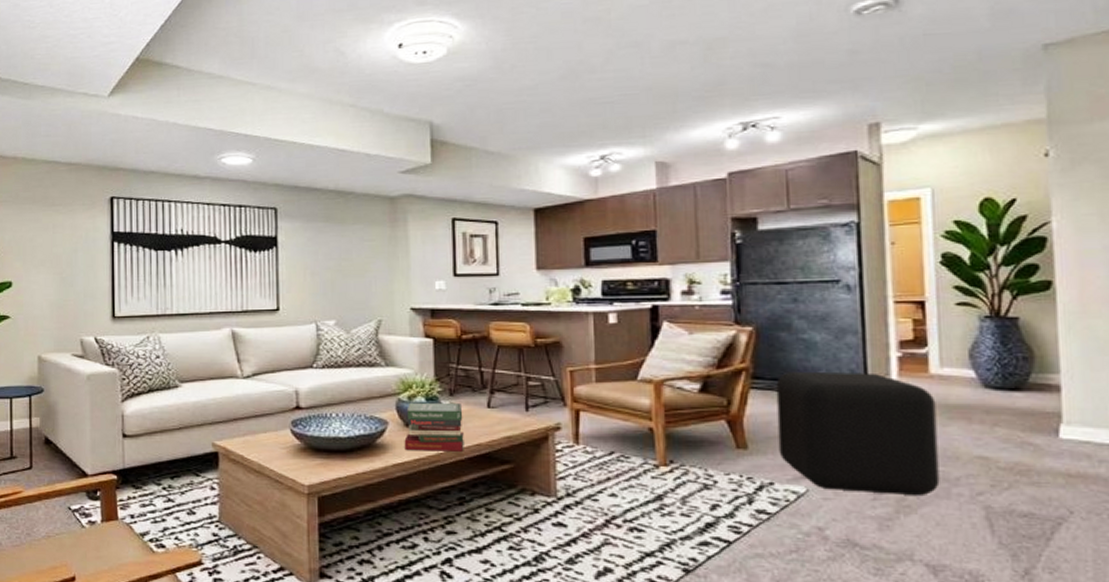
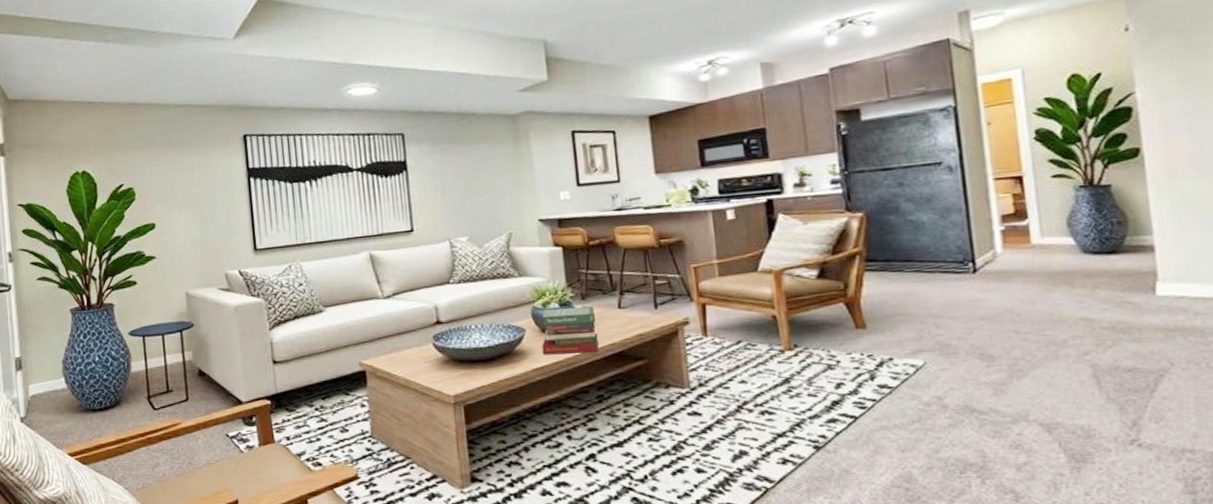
cube: present [776,371,940,495] -> none [888,247,1048,361]

